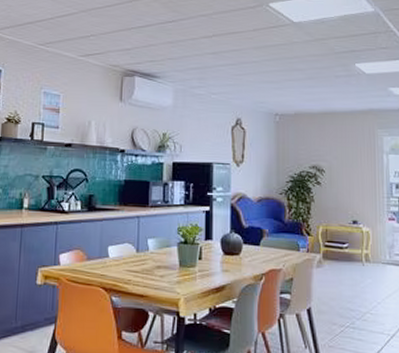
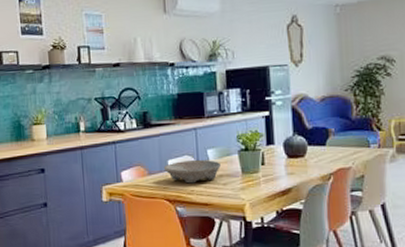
bowl: none [103,249,159,273] -> present [163,160,221,184]

